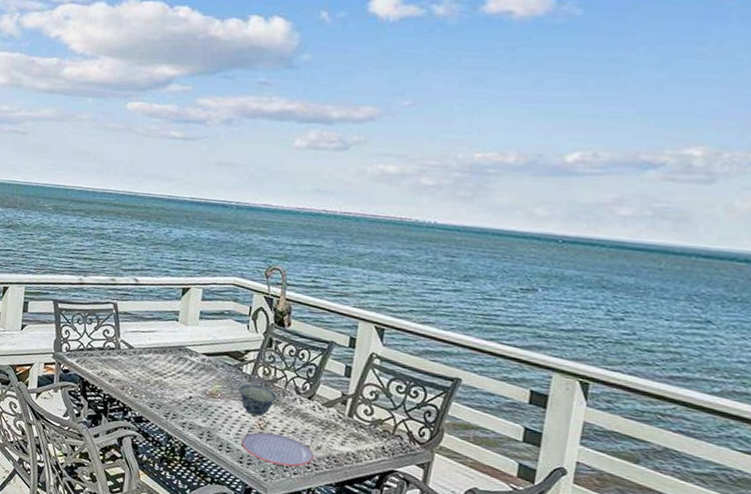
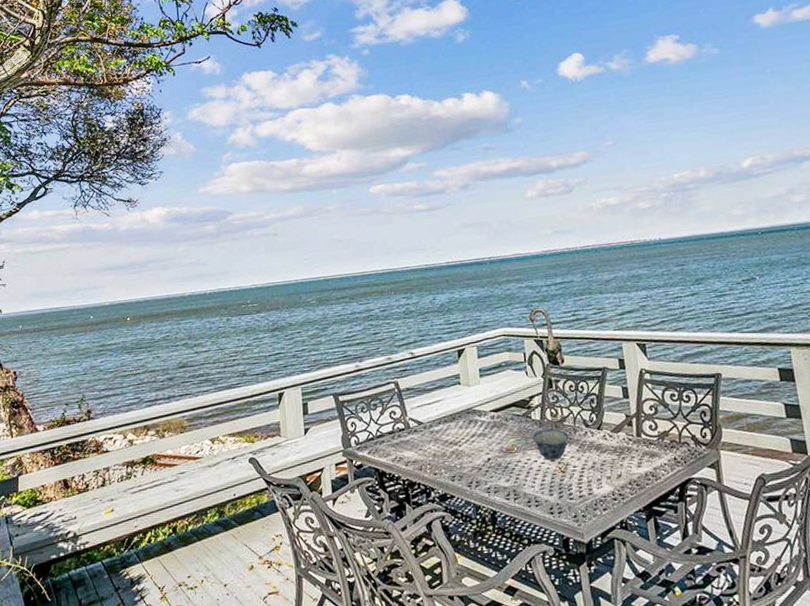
plate: present [241,432,314,467] -> none [547,472,617,506]

